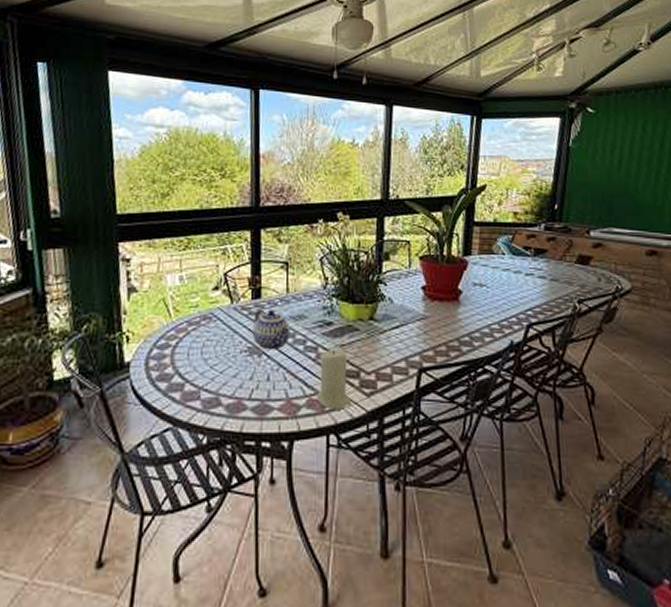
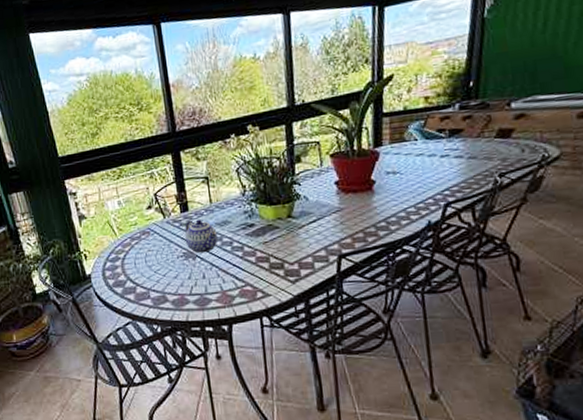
candle: present [317,349,352,410] -> none [246,246,280,297]

